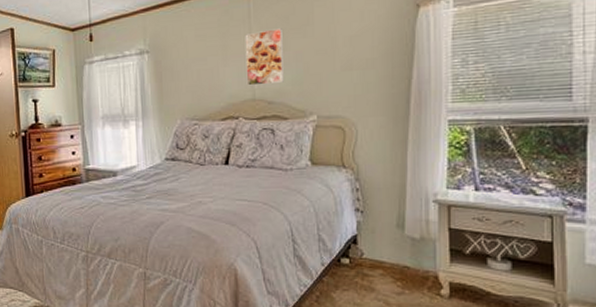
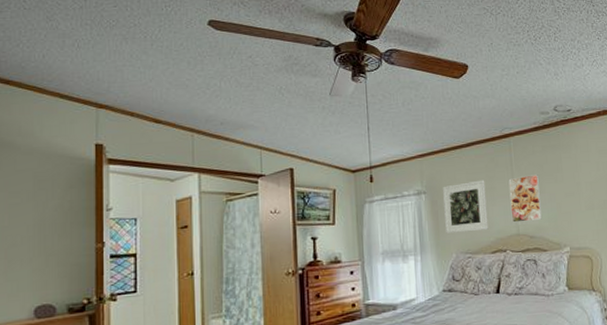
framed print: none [167,36,219,97] -> present [442,180,489,234]

